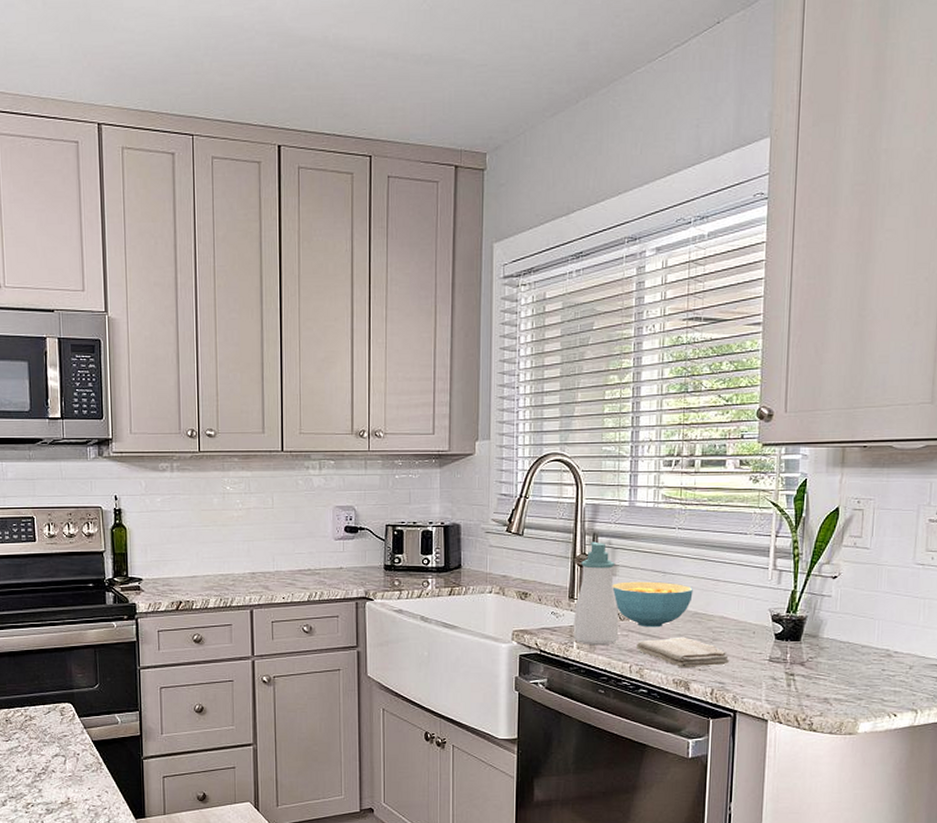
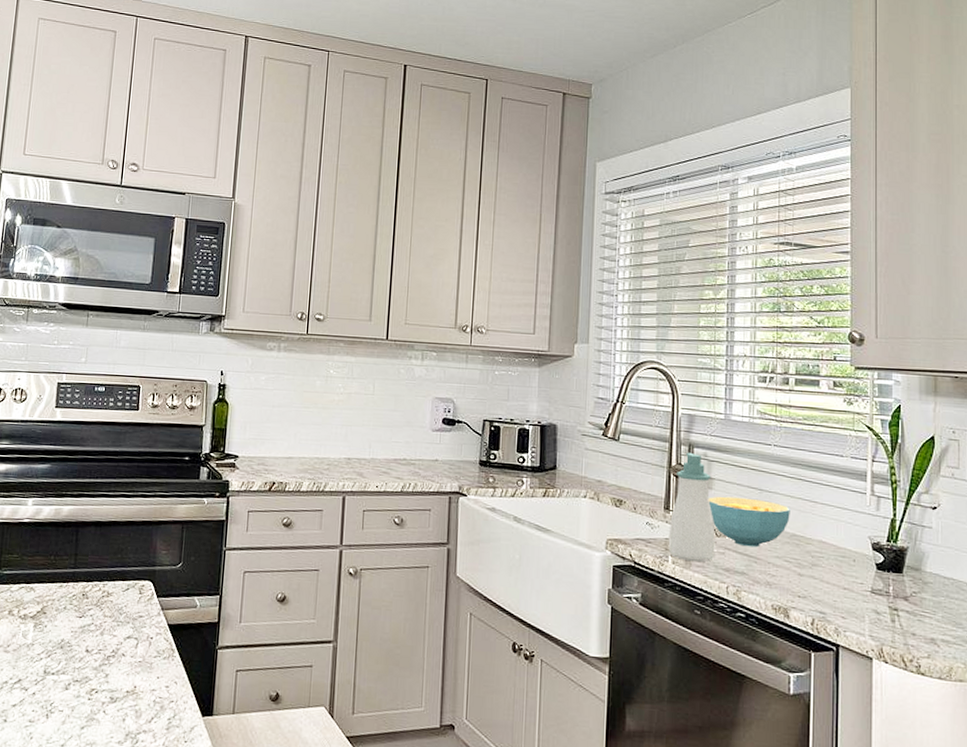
washcloth: present [635,638,730,668] -> none [732,559,830,594]

